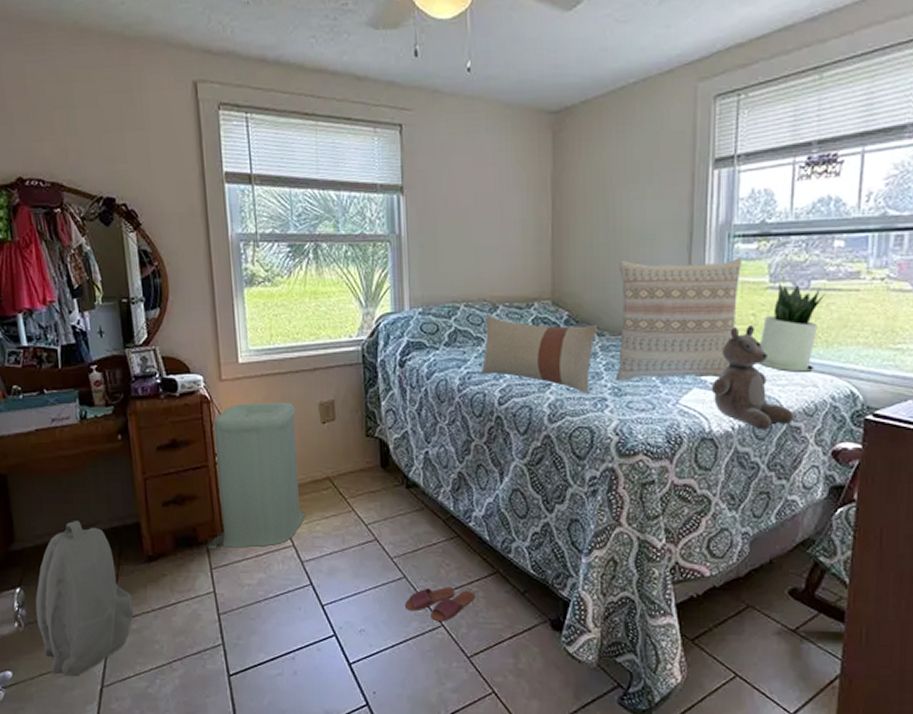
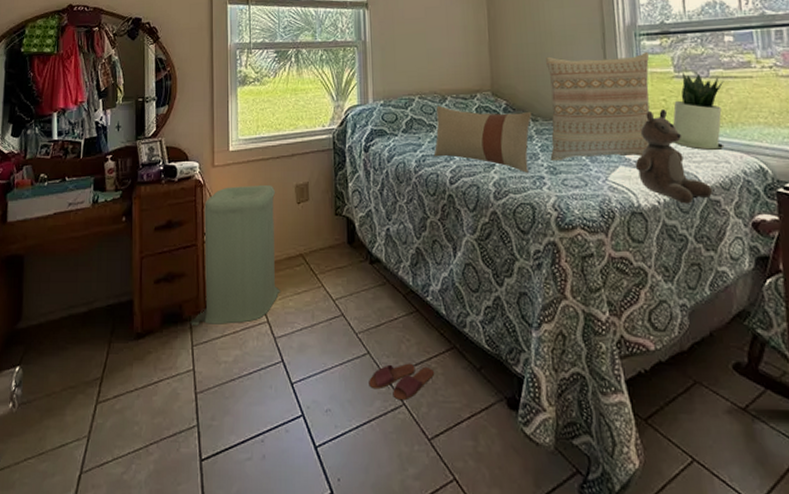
backpack: present [35,521,133,677] -> none [30,299,118,462]

